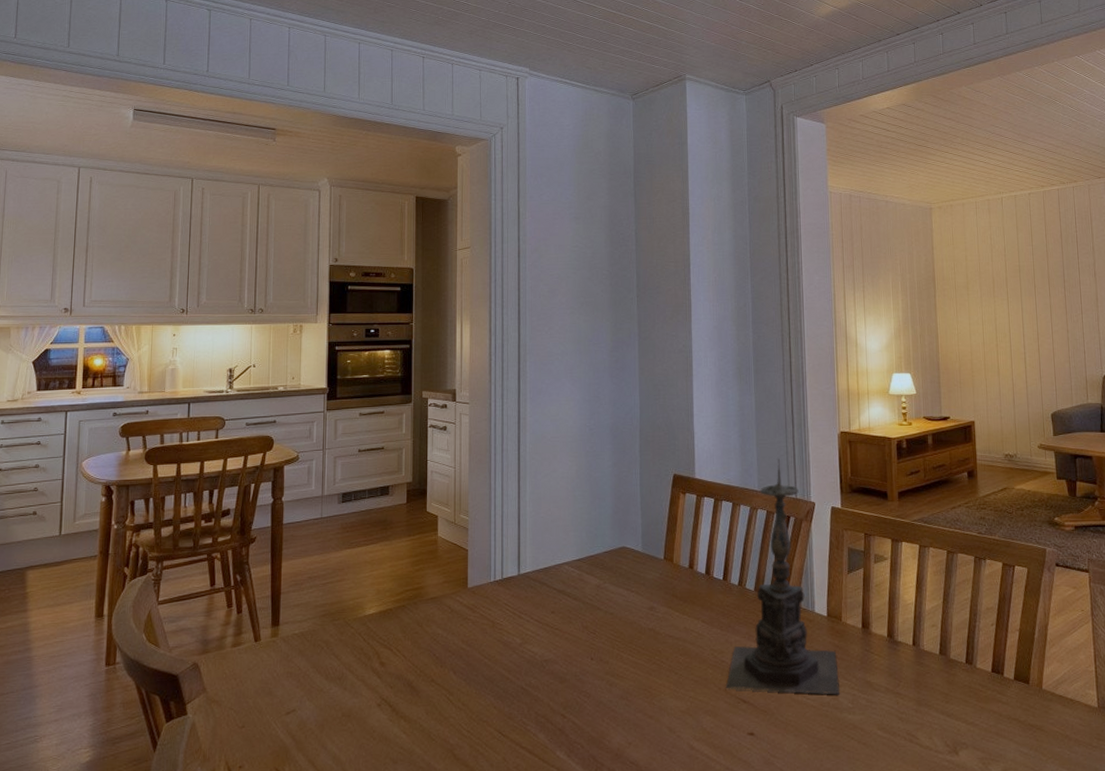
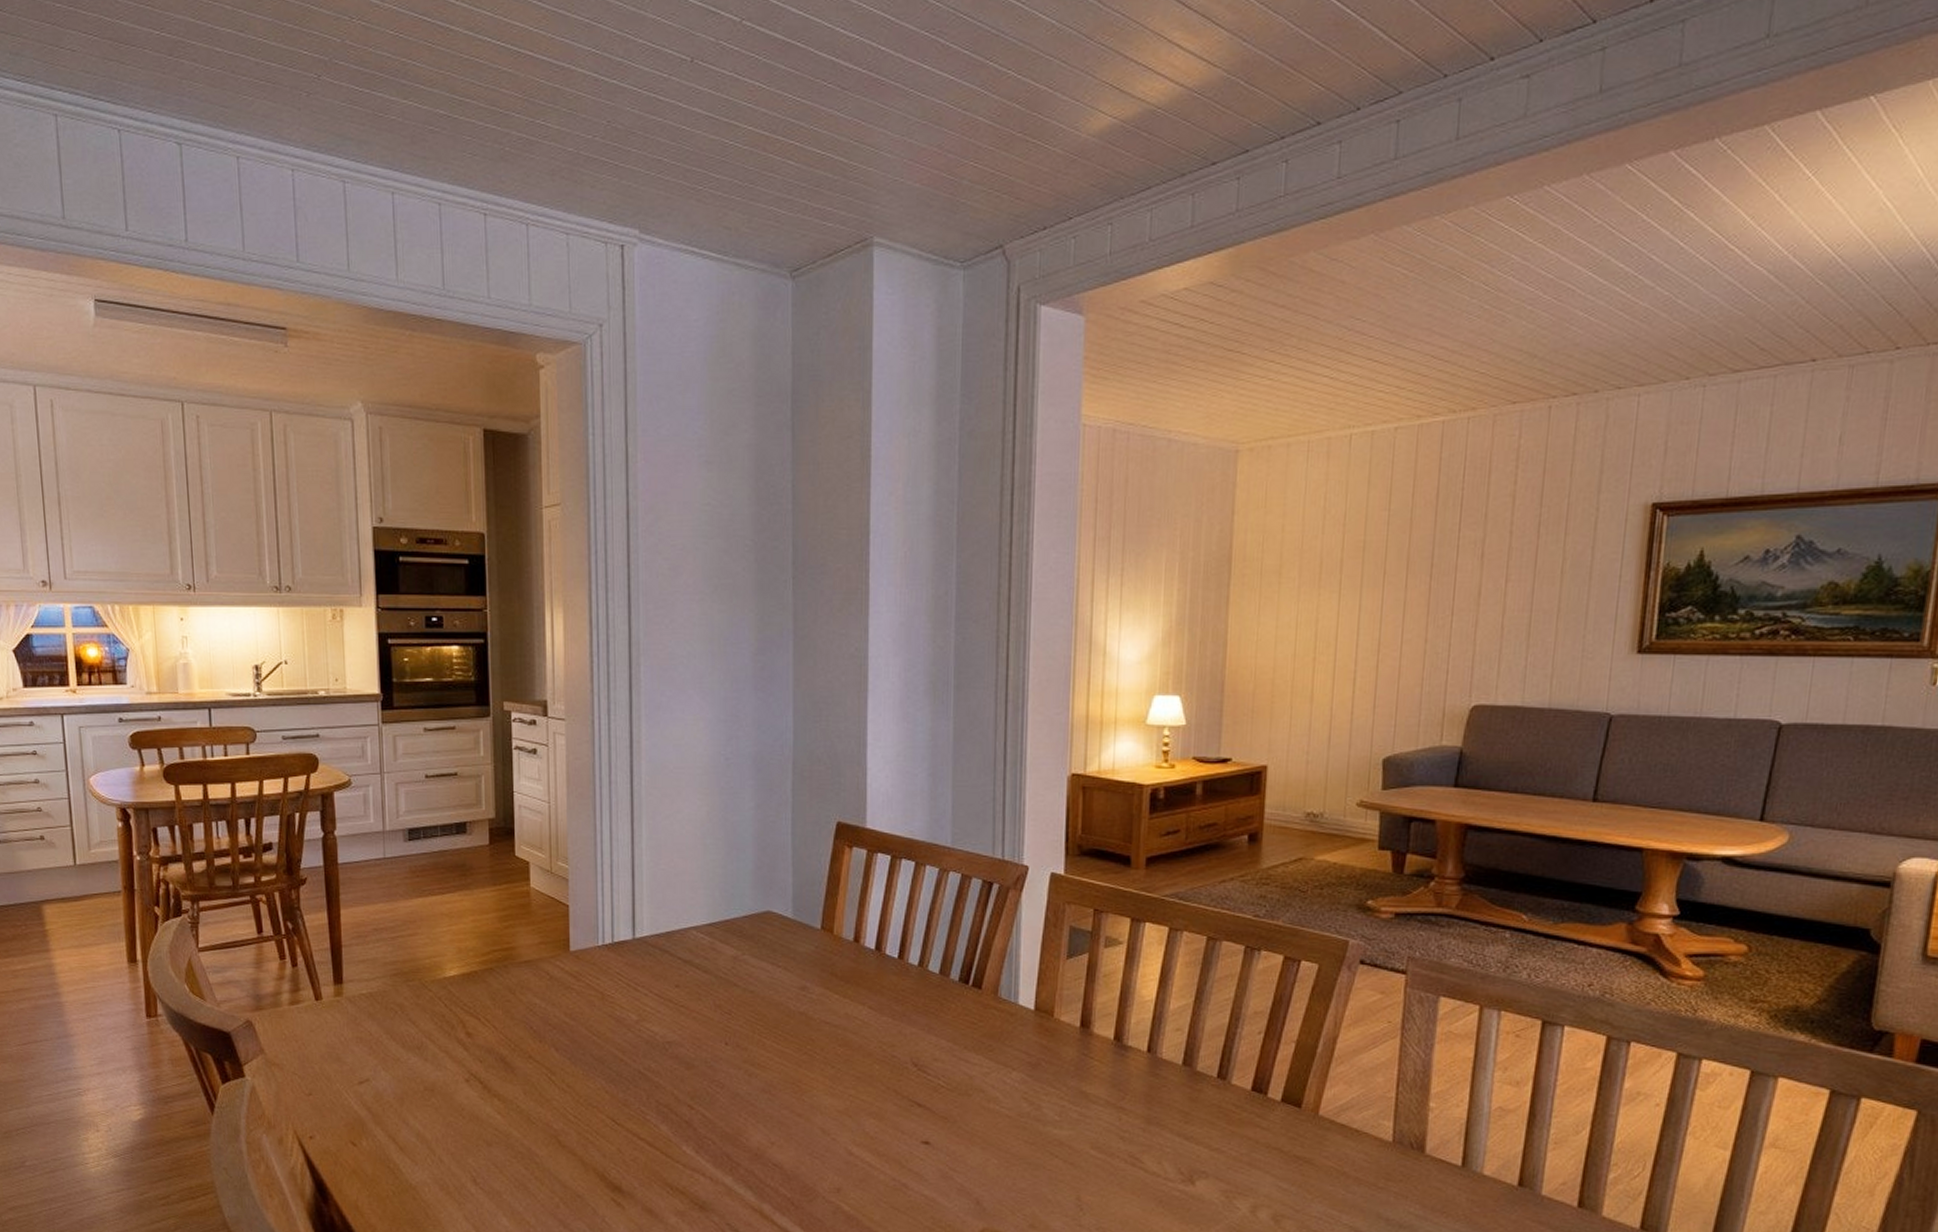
candle holder: present [725,457,840,695] -> none [895,805,1045,1105]

